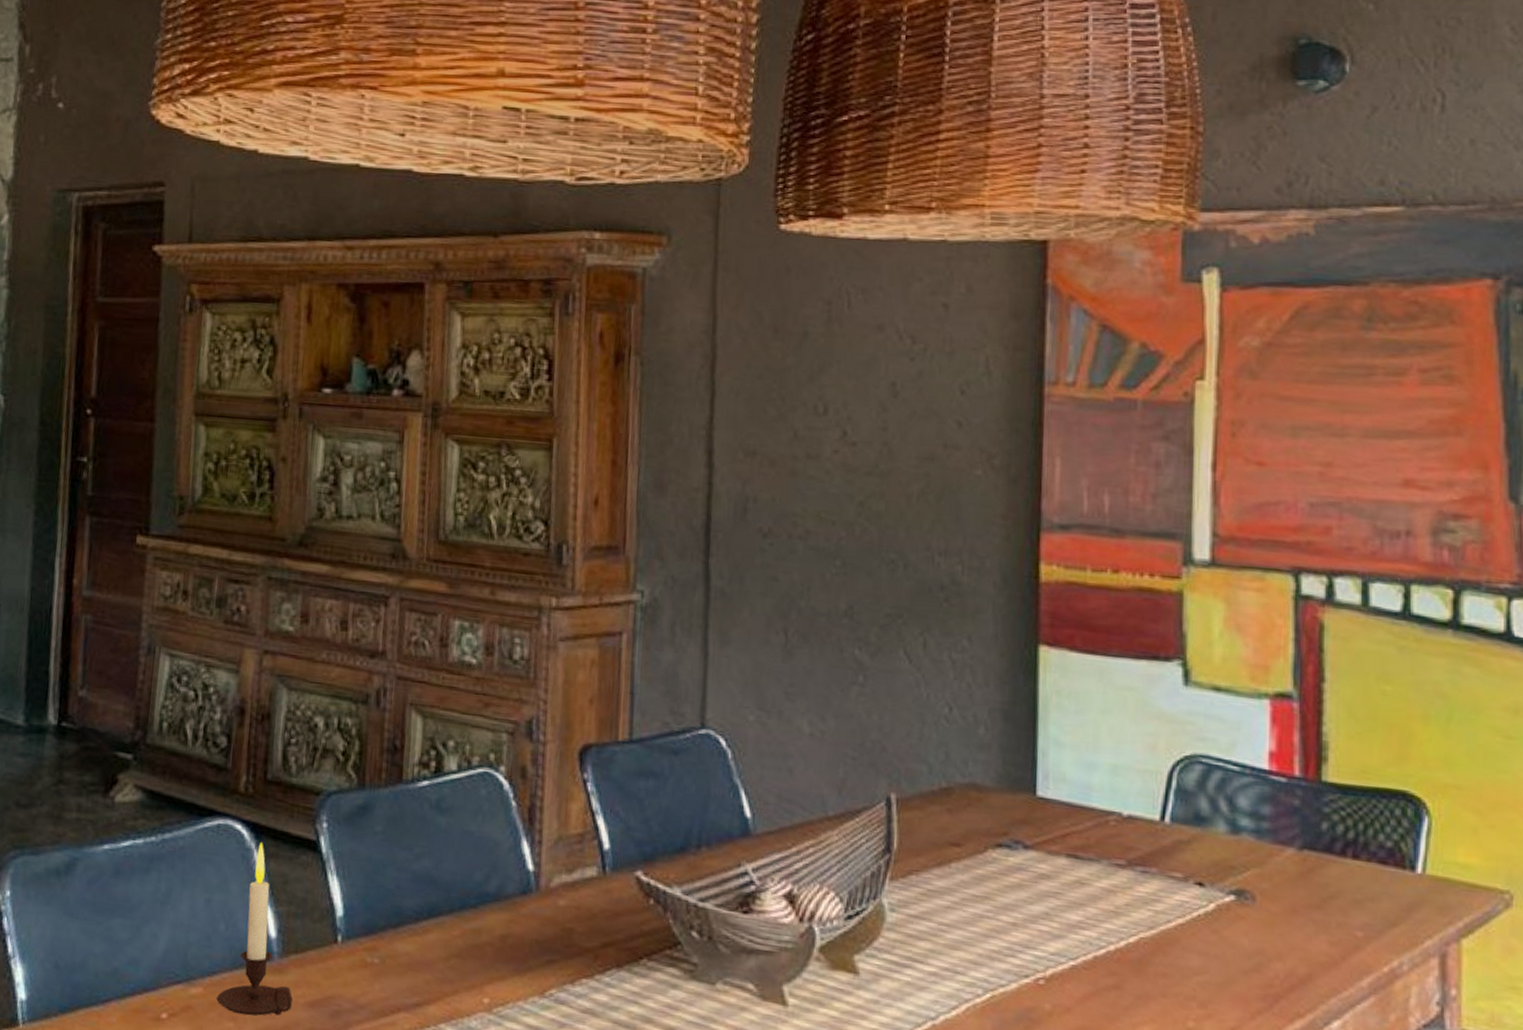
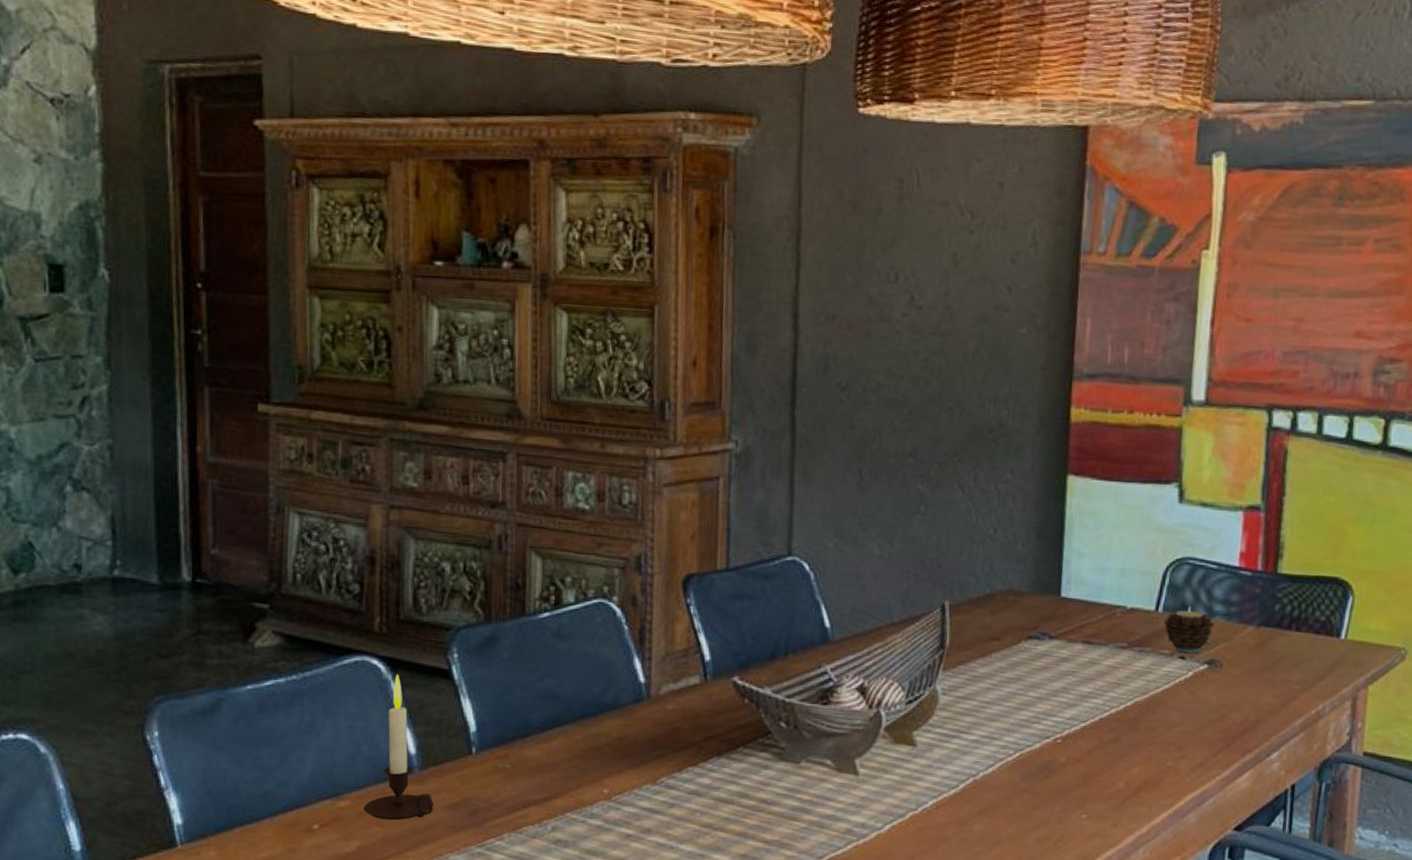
candle: none [1172,817,1241,879] -> present [1163,606,1215,653]

